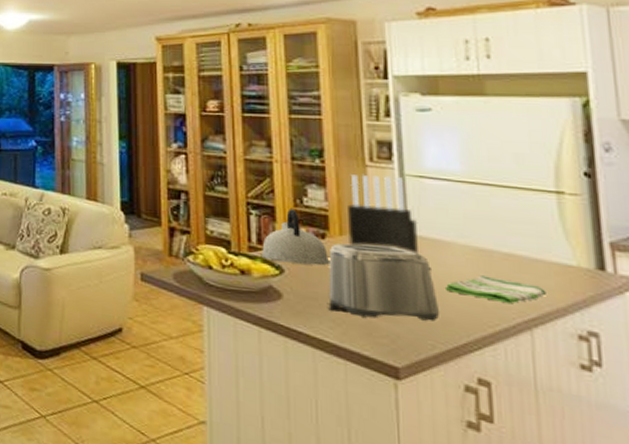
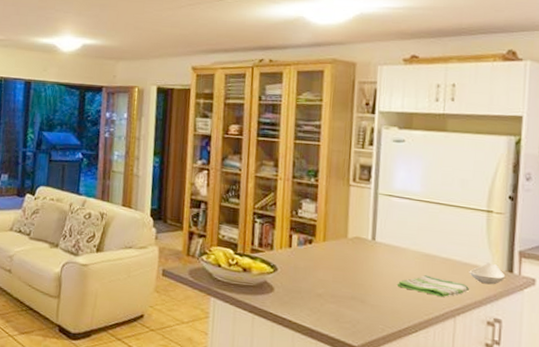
kettle: present [260,209,330,266] -> none [260,219,314,265]
toaster: present [327,243,440,322] -> none [307,248,391,311]
knife block: present [347,175,418,255] -> none [329,192,384,258]
spoon rest: none [542,258,596,287] -> present [469,262,506,285]

